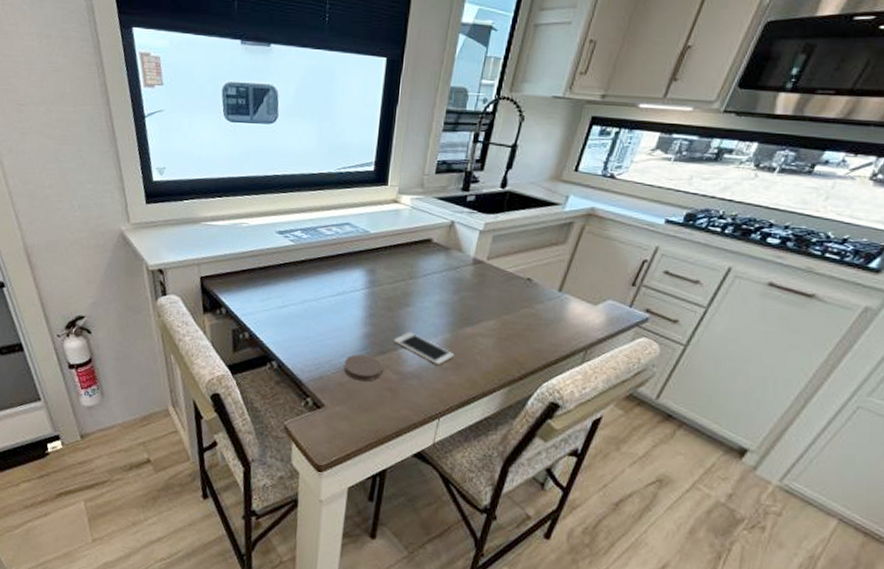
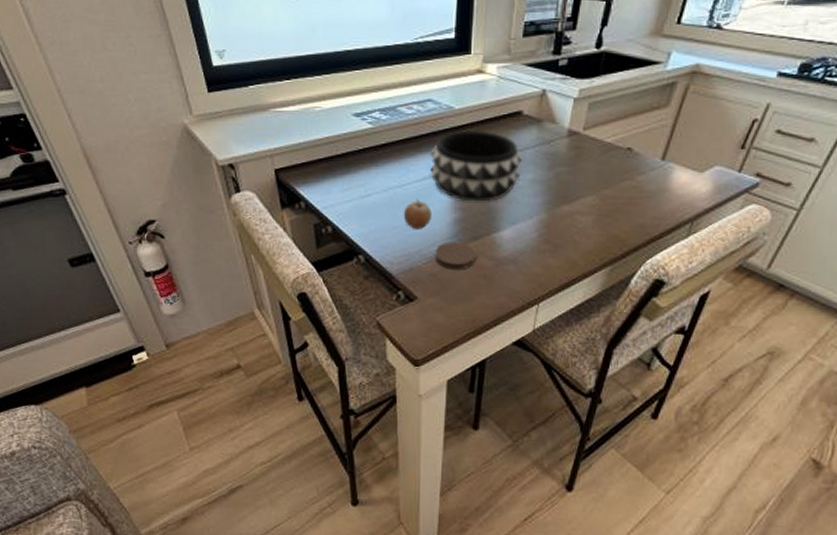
fruit: none [316,312,343,341] -> present [403,199,432,229]
decorative bowl: none [344,253,430,319] -> present [430,130,522,202]
cell phone: present [393,331,455,366] -> none [486,214,552,248]

